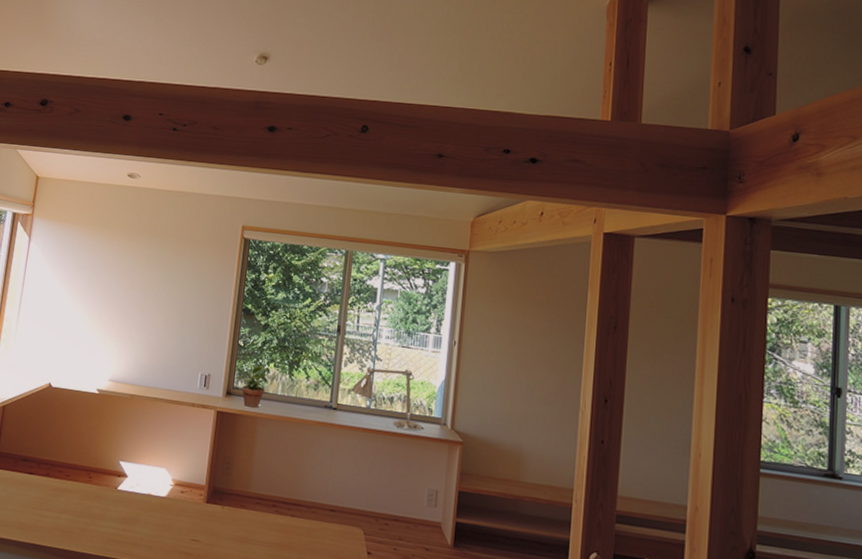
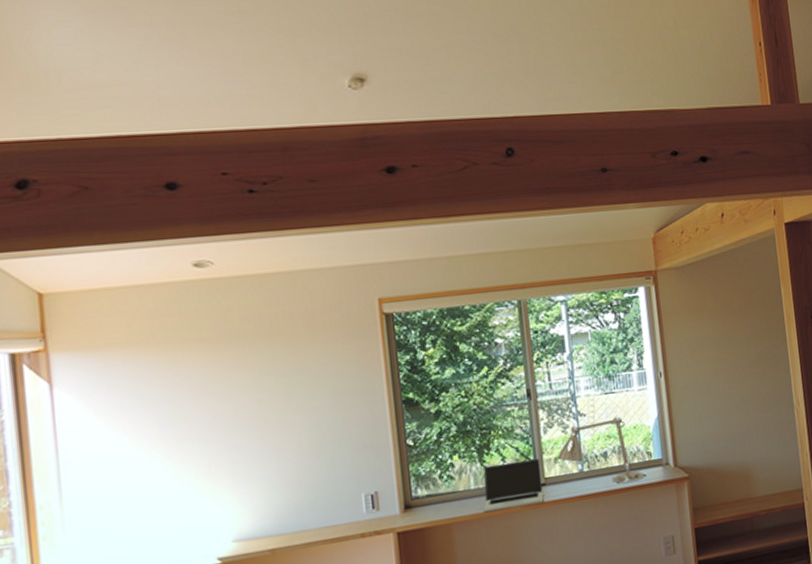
potted plant: present [236,364,267,408] -> none [413,461,454,516]
laptop: none [283,379,336,424] -> present [483,459,544,513]

